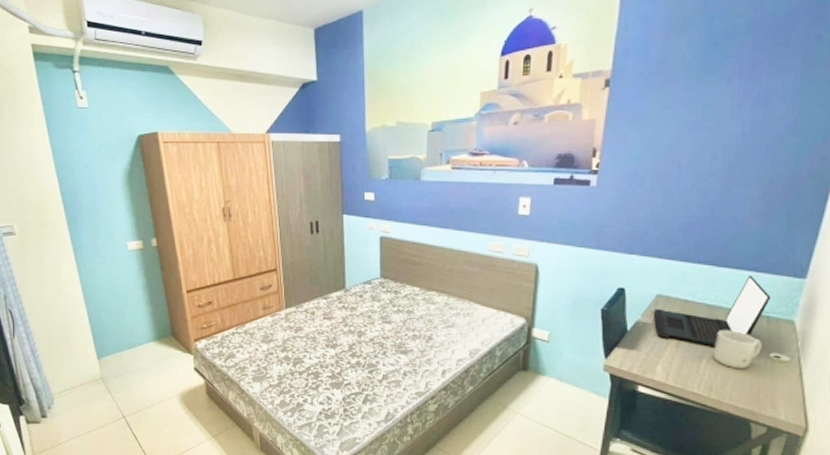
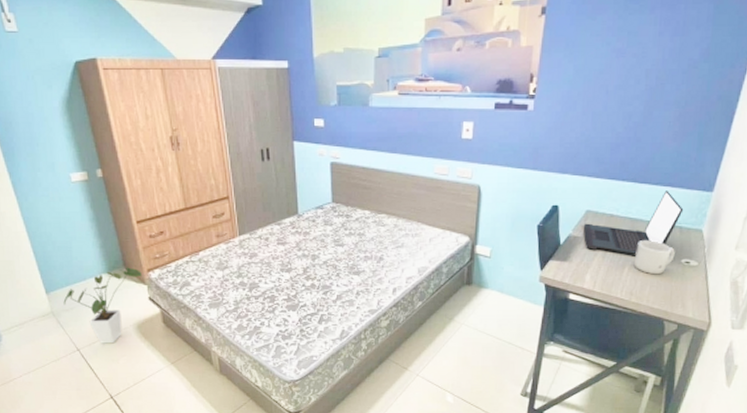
house plant: none [113,336,189,413] -> present [63,267,142,344]

